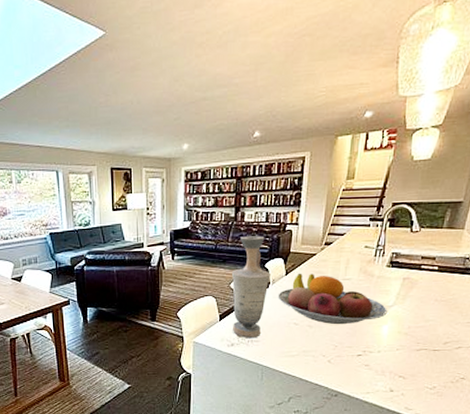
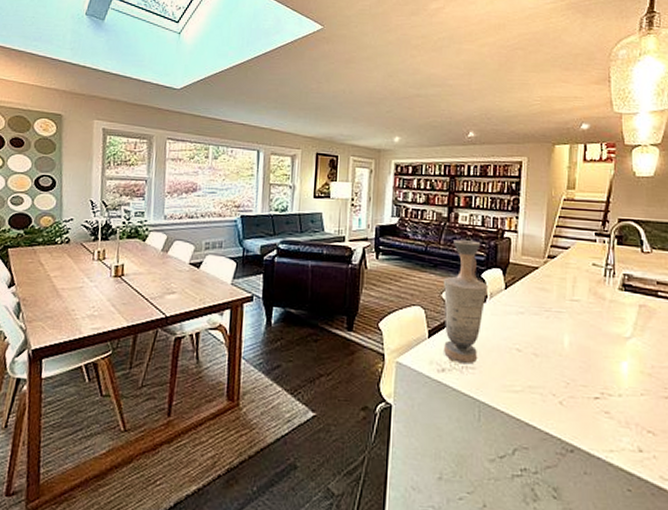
fruit bowl: present [278,273,388,325] -> none [496,288,625,357]

